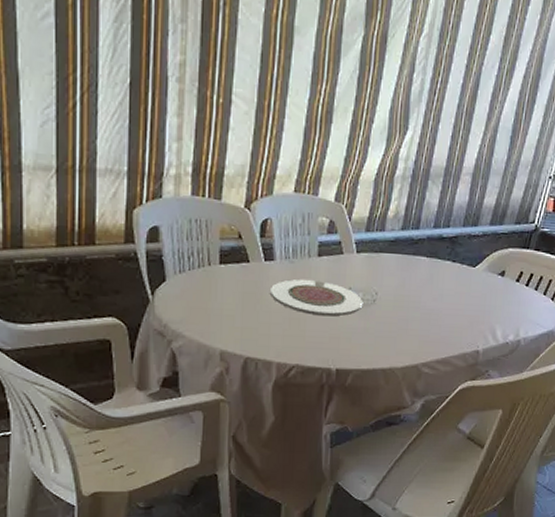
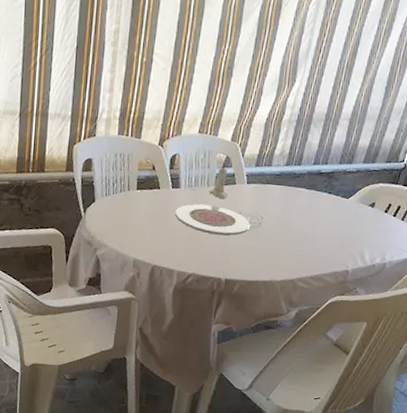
candle: none [310,226,334,272] -> present [209,161,228,199]

